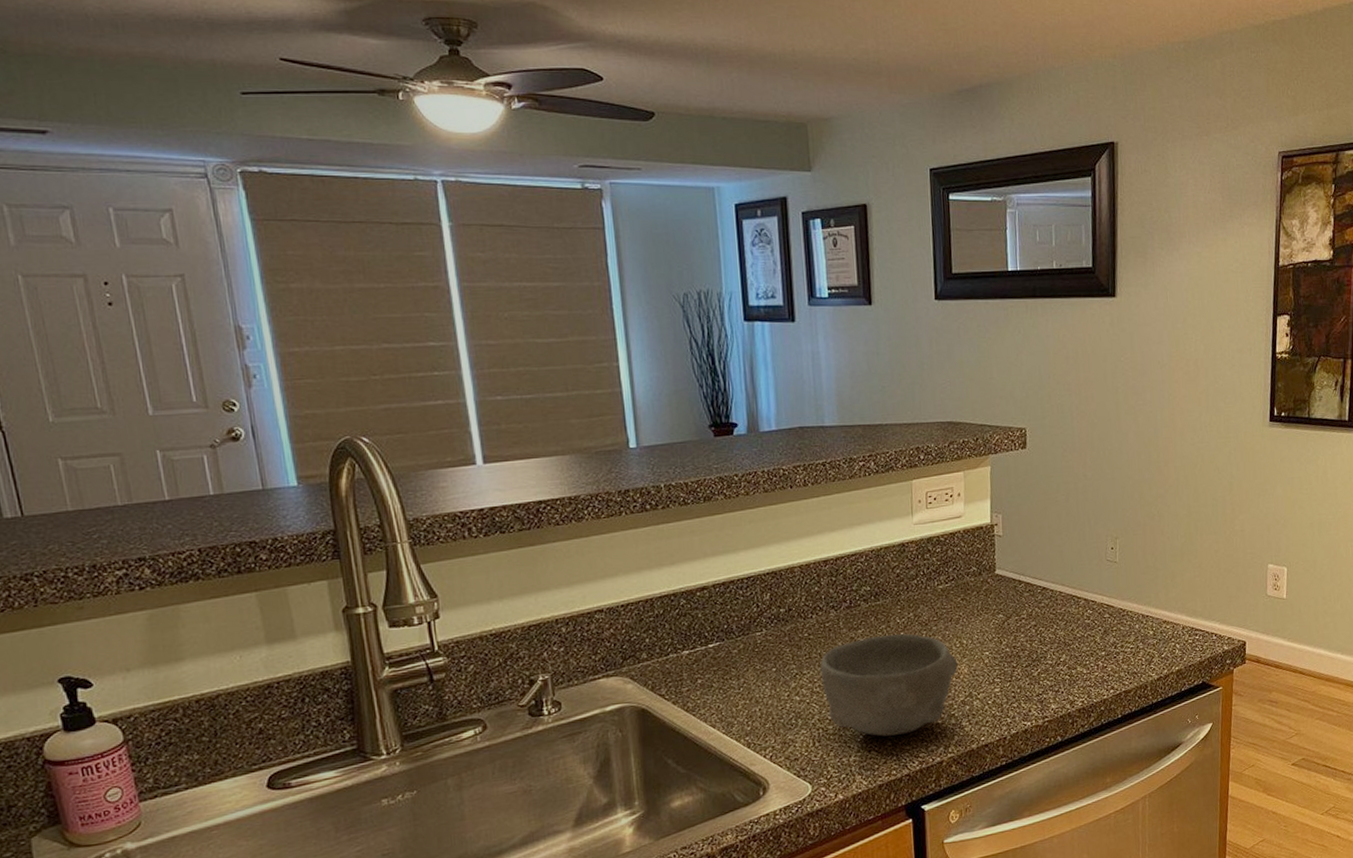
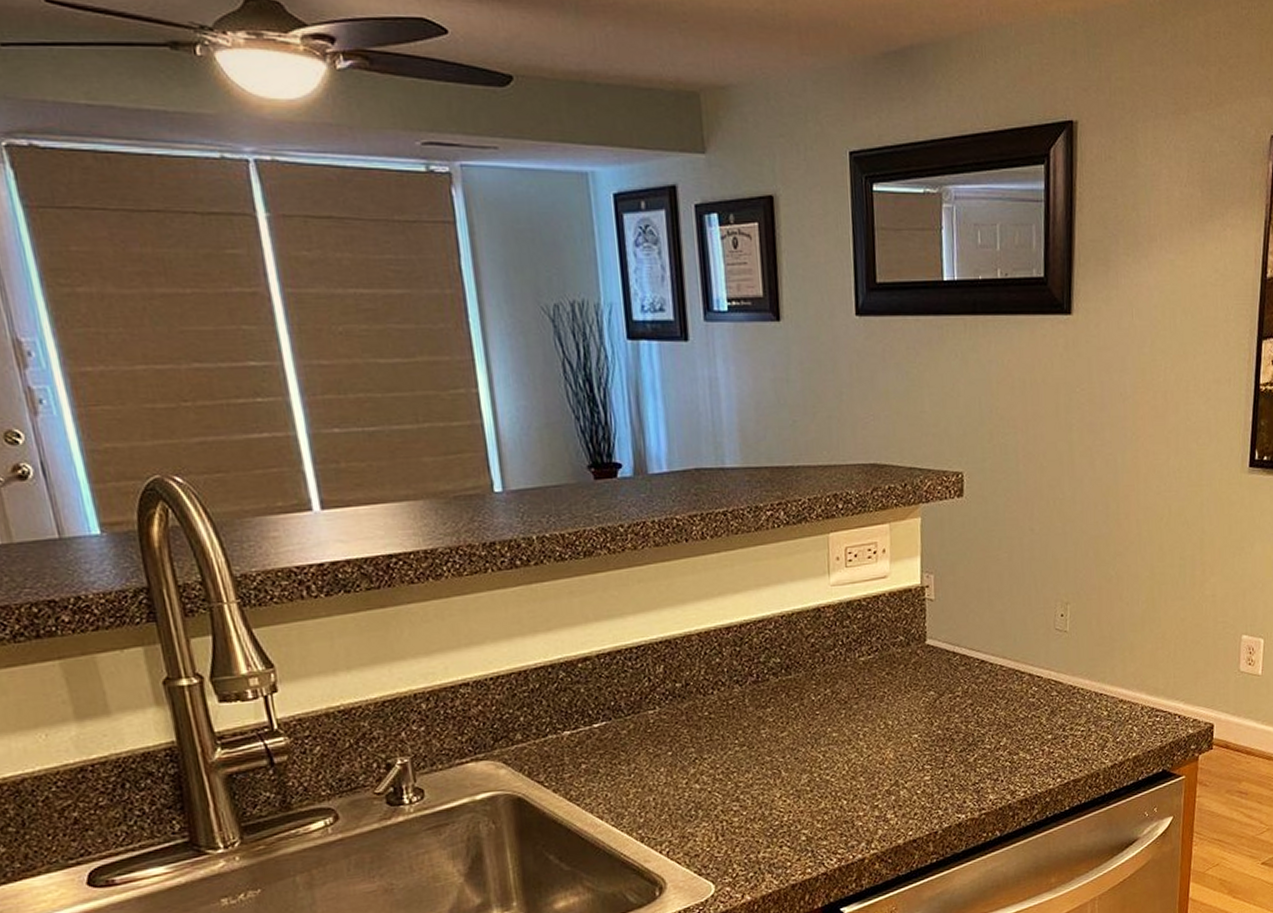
bowl: present [820,634,958,737] -> none [723,713,882,830]

